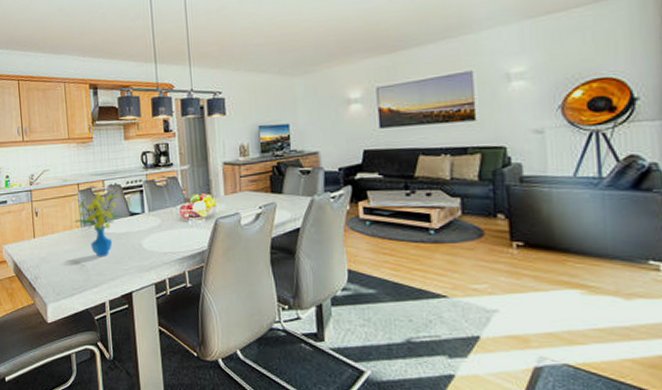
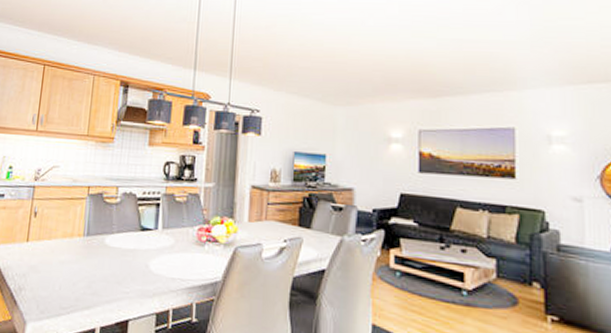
bouquet: present [73,188,122,258] -> none [76,197,133,275]

